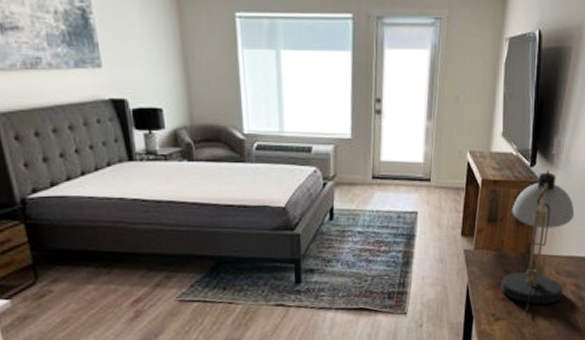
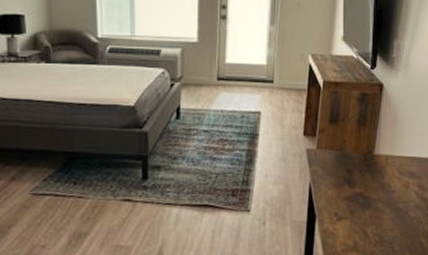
desk lamp: present [500,169,575,313] -> none [343,72,416,213]

